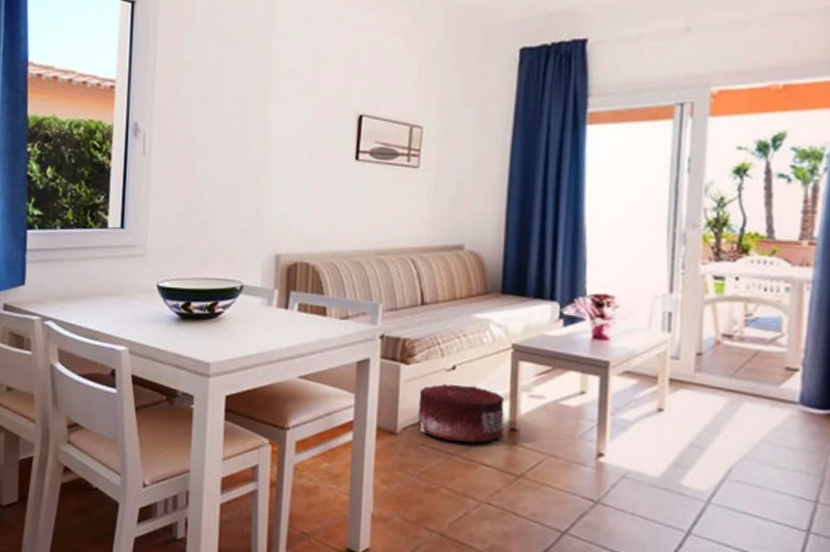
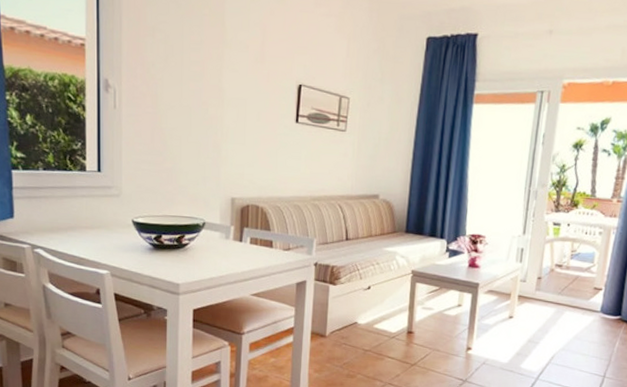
pouf: present [417,383,505,443] -> none [341,299,405,342]

